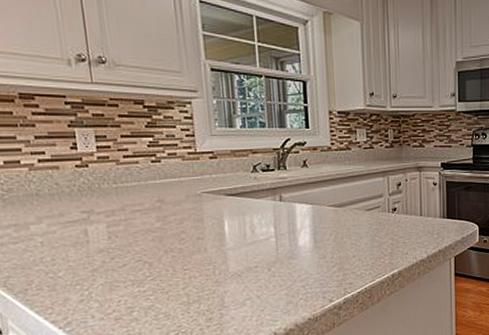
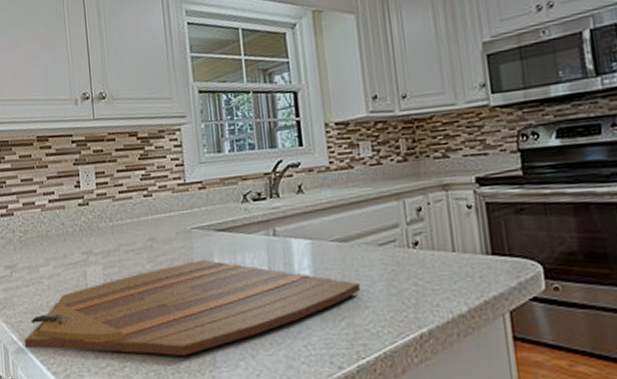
cutting board: none [13,220,350,302] -> present [24,260,360,356]

